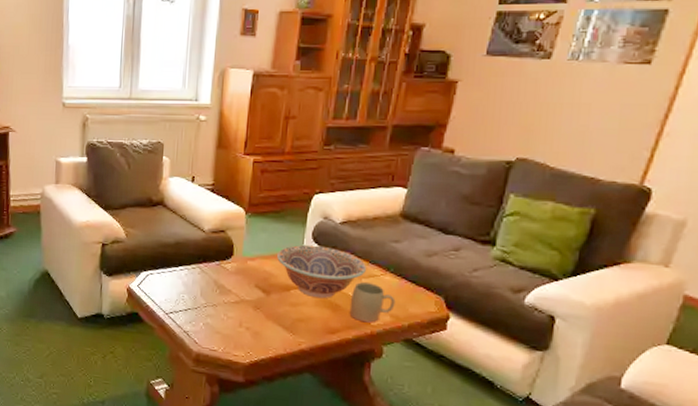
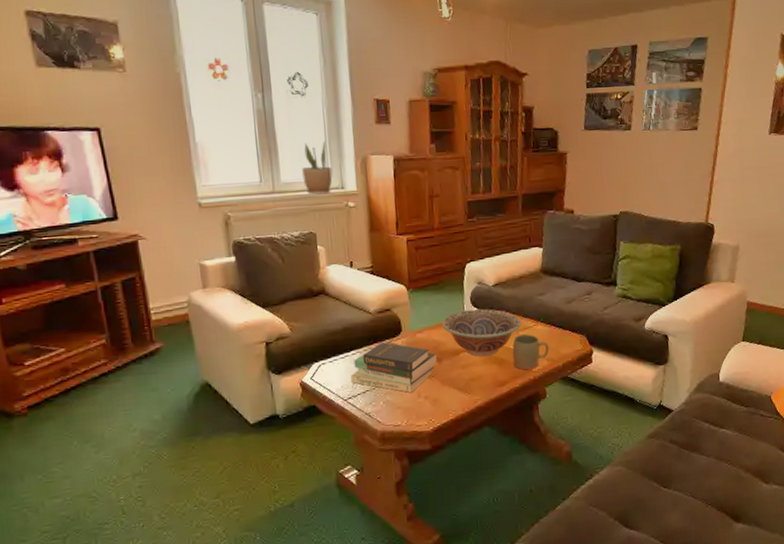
potted plant: none [159,50,189,105] -> present [302,140,333,195]
books: none [175,263,266,321] -> present [351,342,437,393]

